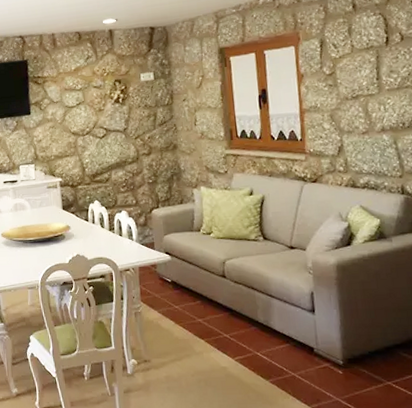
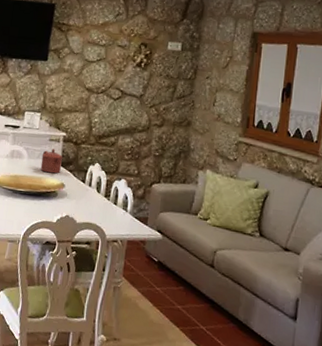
teapot: none [43,195,64,219] -> present [40,149,63,174]

